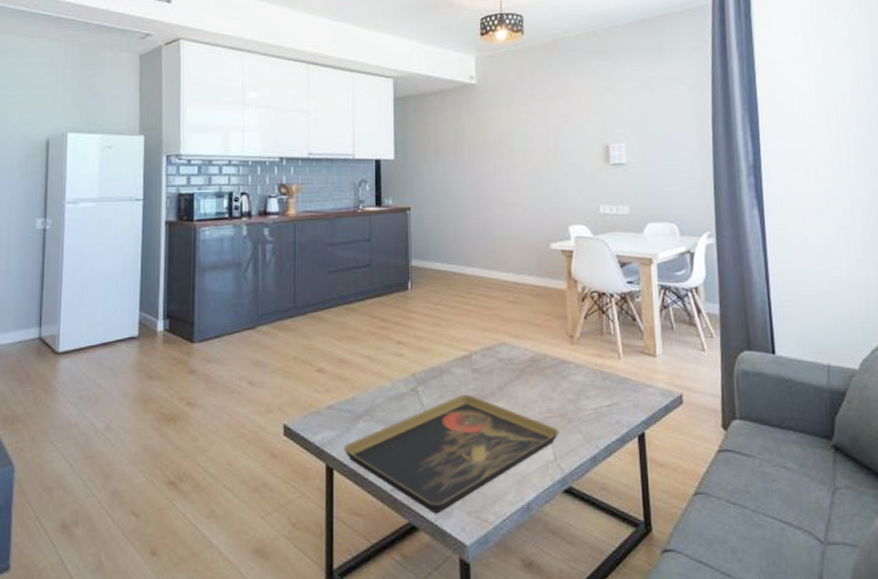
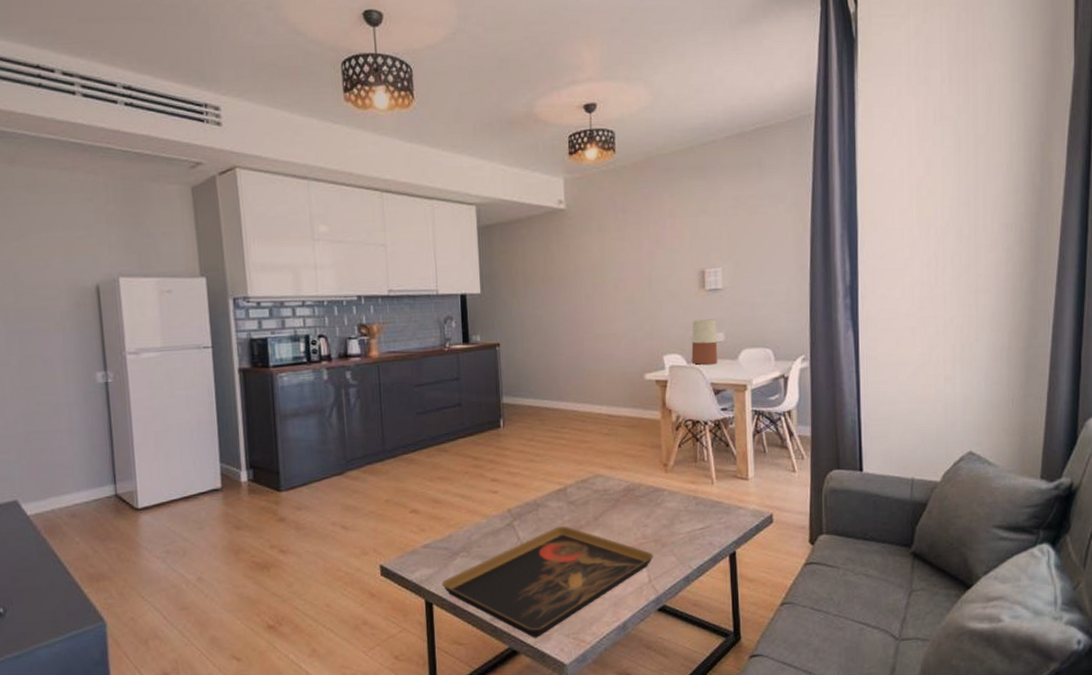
vase: none [596,192,623,238] -> present [691,319,717,366]

